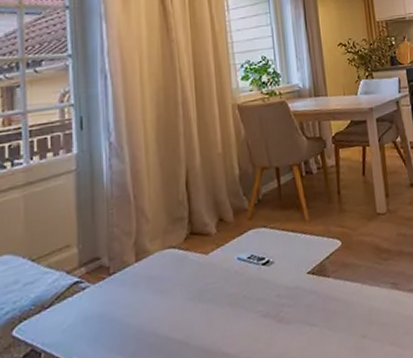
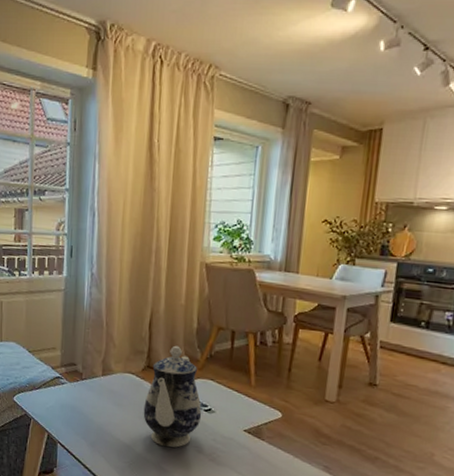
teapot: none [192,199,261,326] -> present [143,345,202,448]

